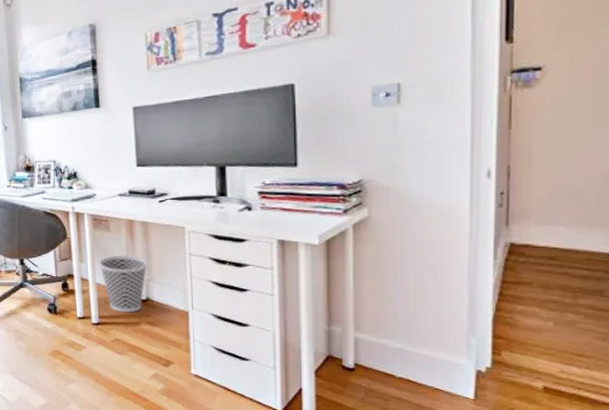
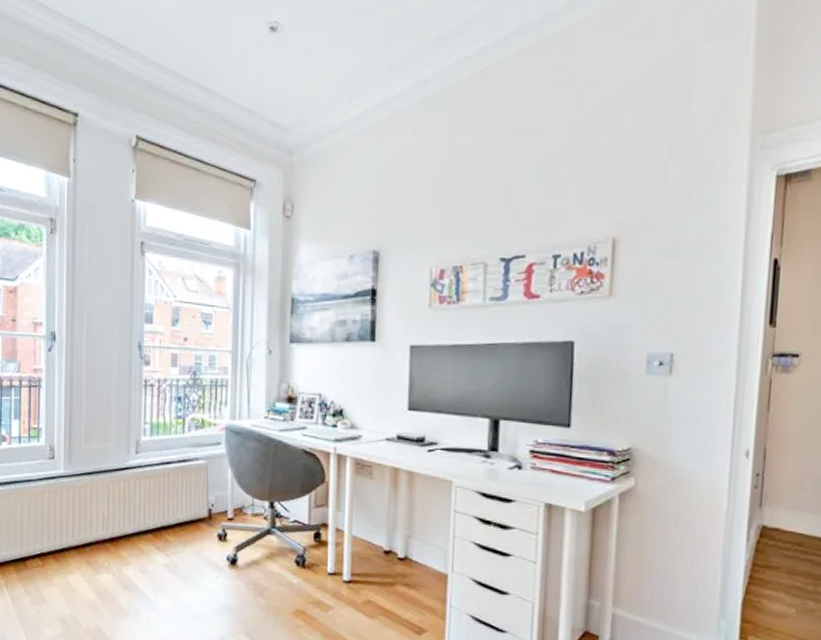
wastebasket: present [98,255,148,313] -> none [356,506,410,572]

